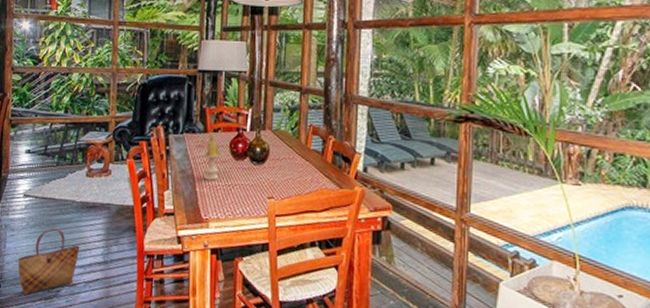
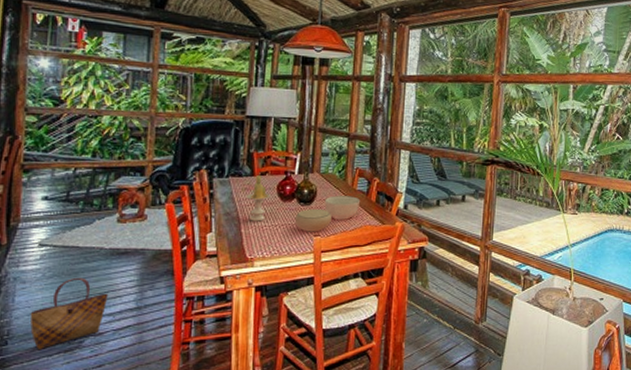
bowl: none [247,168,285,194] -> present [294,208,332,232]
bowl: none [277,155,316,183] -> present [324,195,361,221]

